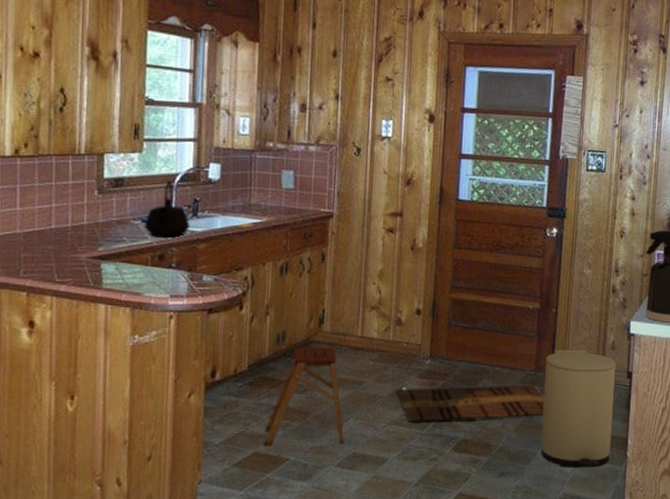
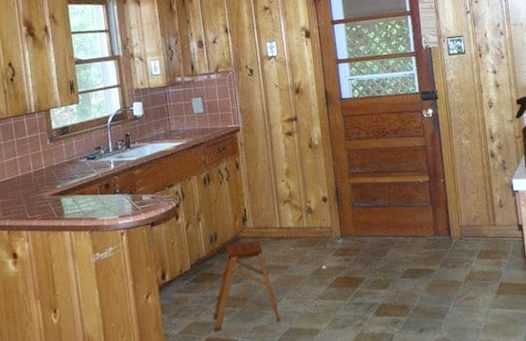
kettle: present [144,181,190,238] -> none [89,122,126,170]
doormat: present [396,385,545,423] -> none [317,248,450,295]
pedal bin: present [541,349,617,467] -> none [442,210,516,317]

